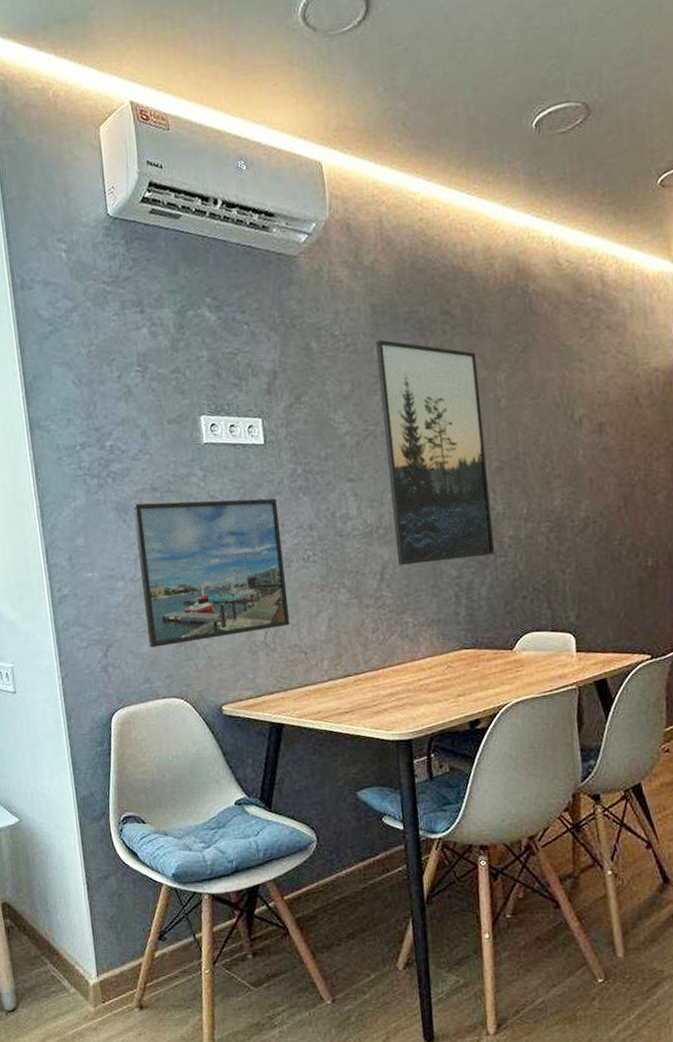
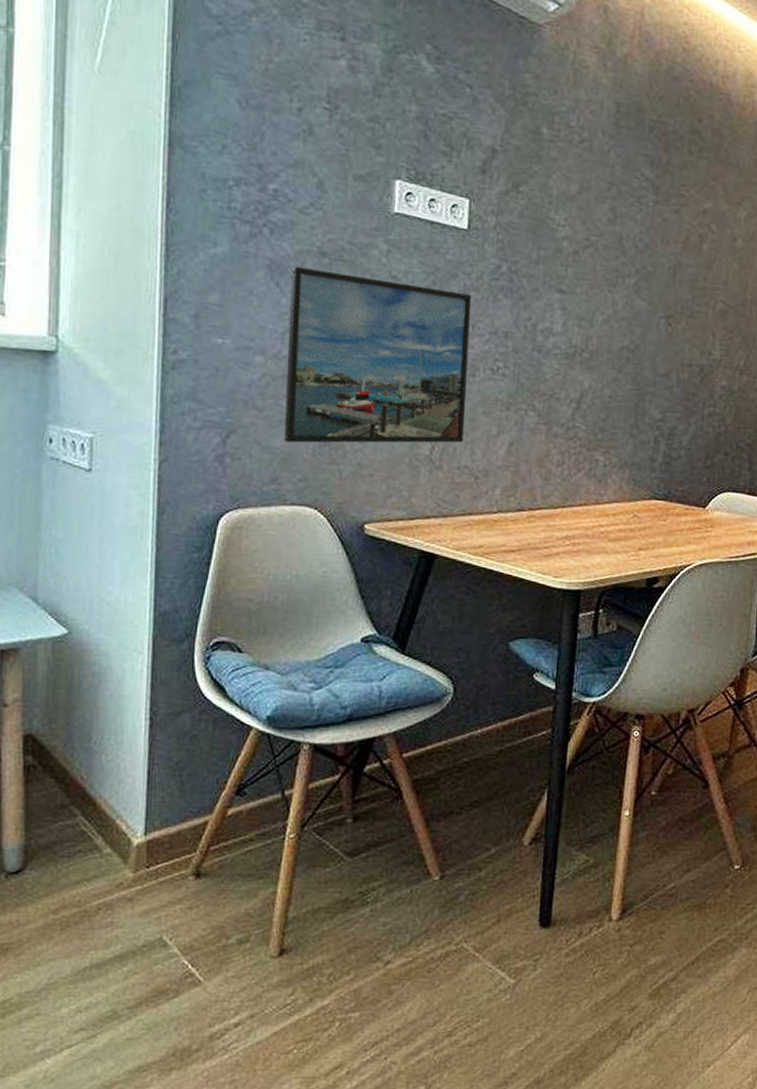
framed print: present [375,339,495,565] -> none [598,143,720,403]

